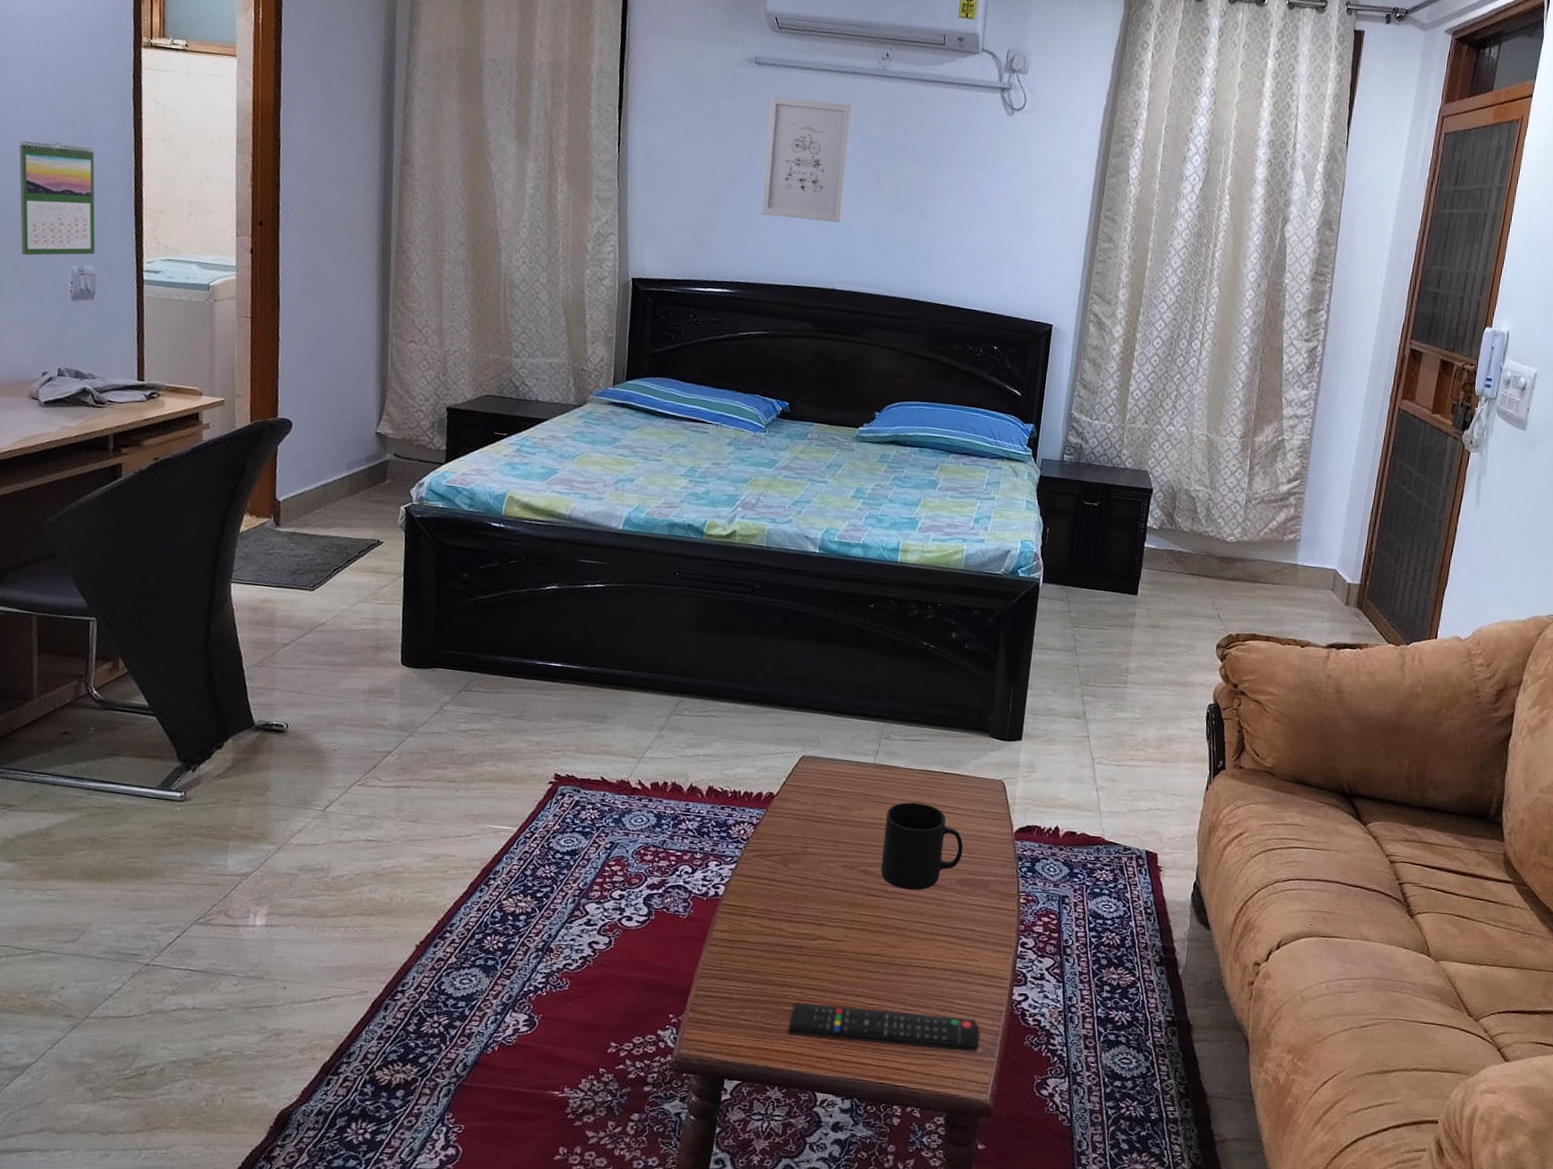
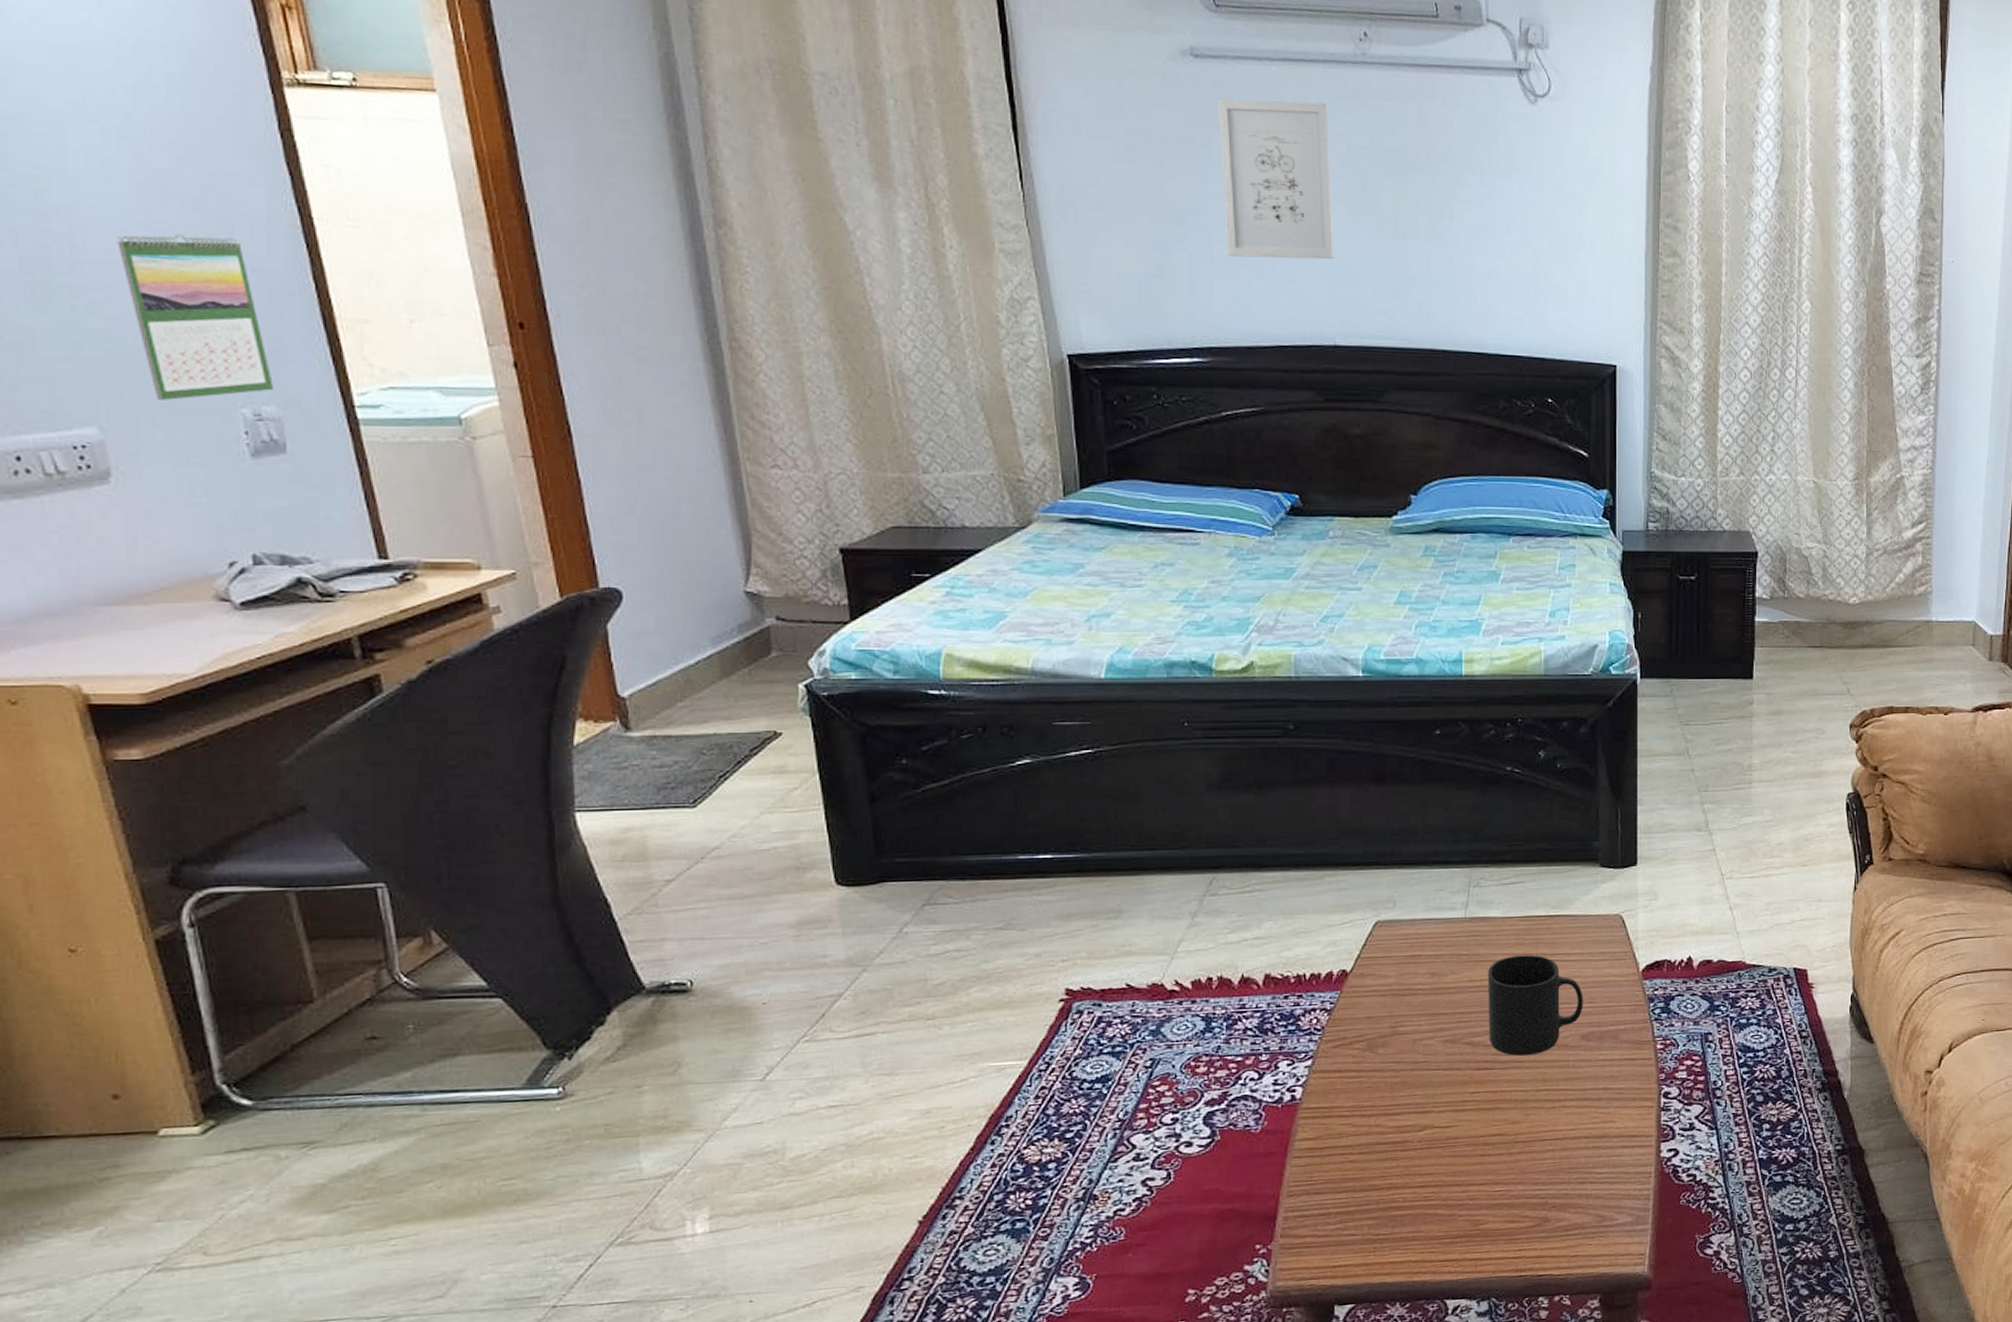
remote control: present [787,1002,981,1053] -> none [1402,1186,1629,1243]

